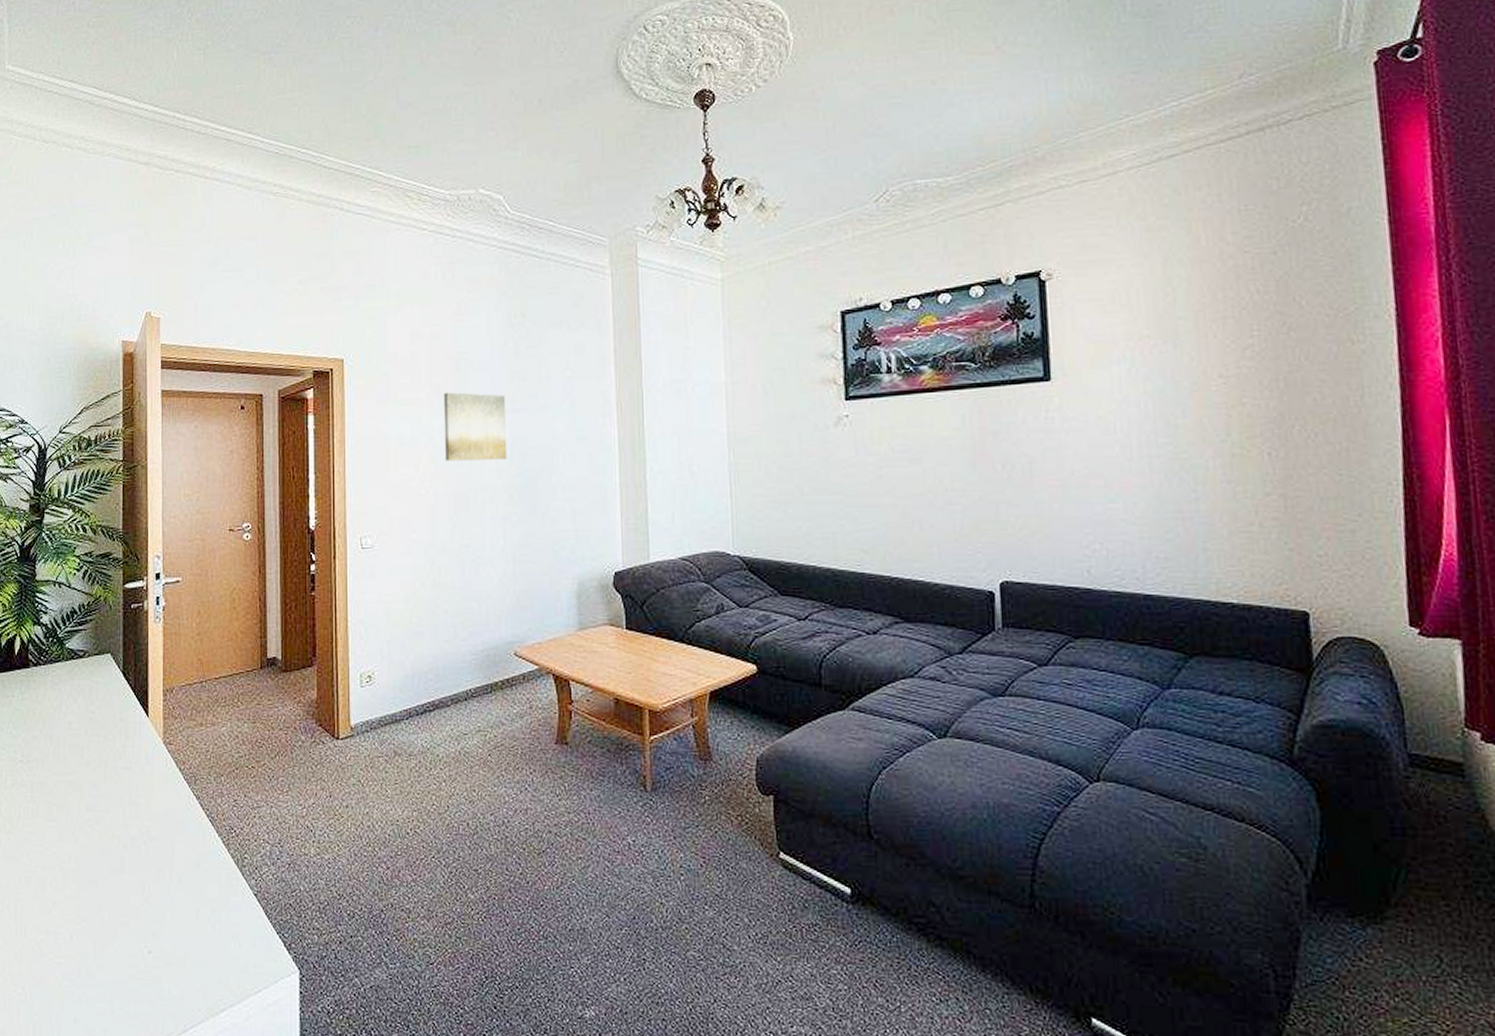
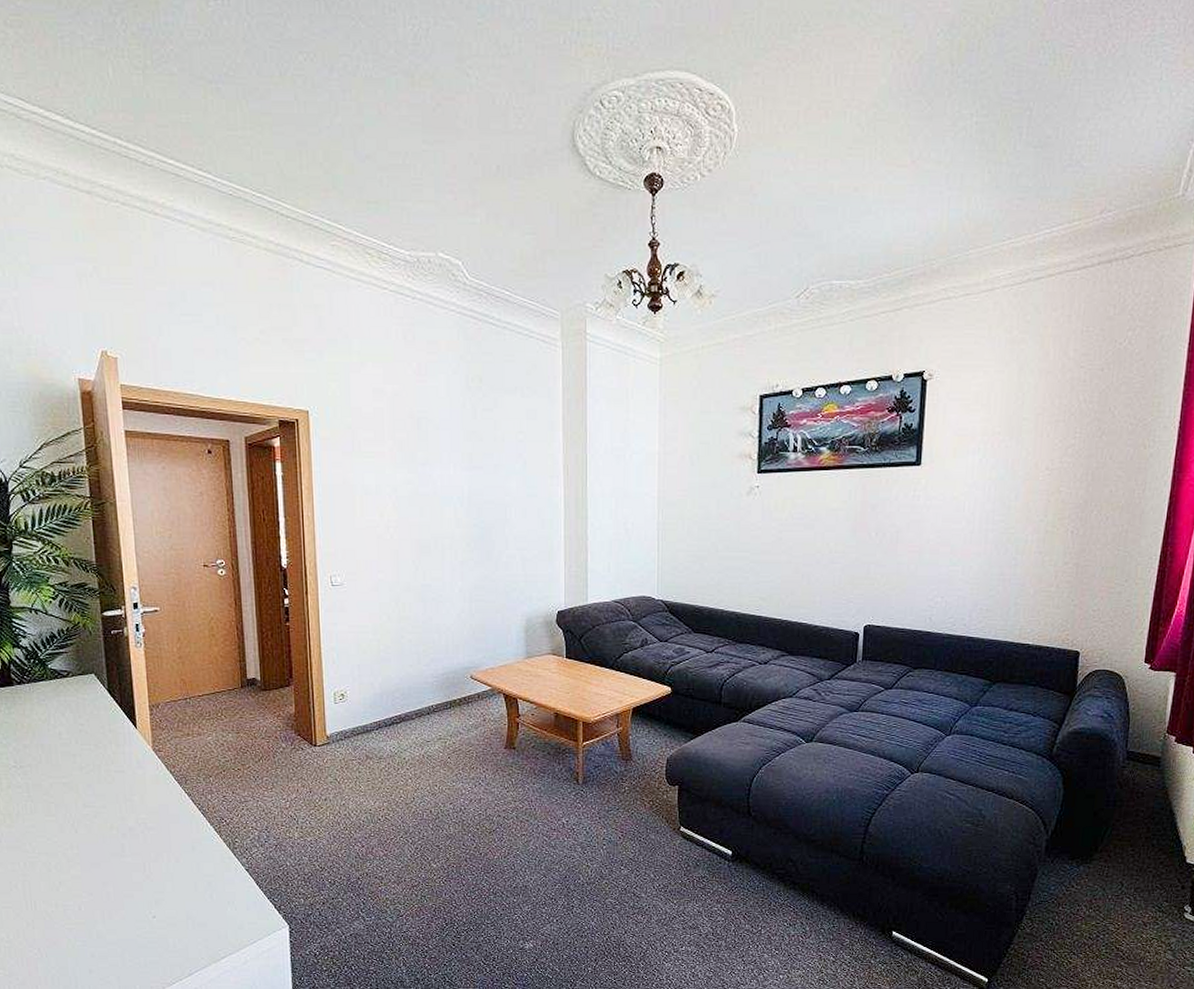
wall art: present [443,392,507,461] -> none [406,448,465,511]

